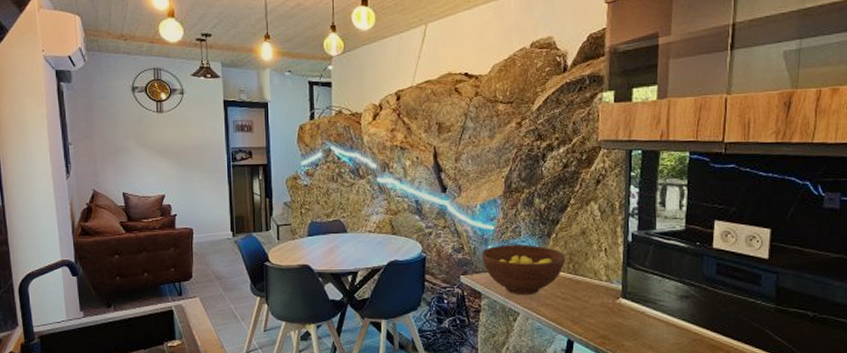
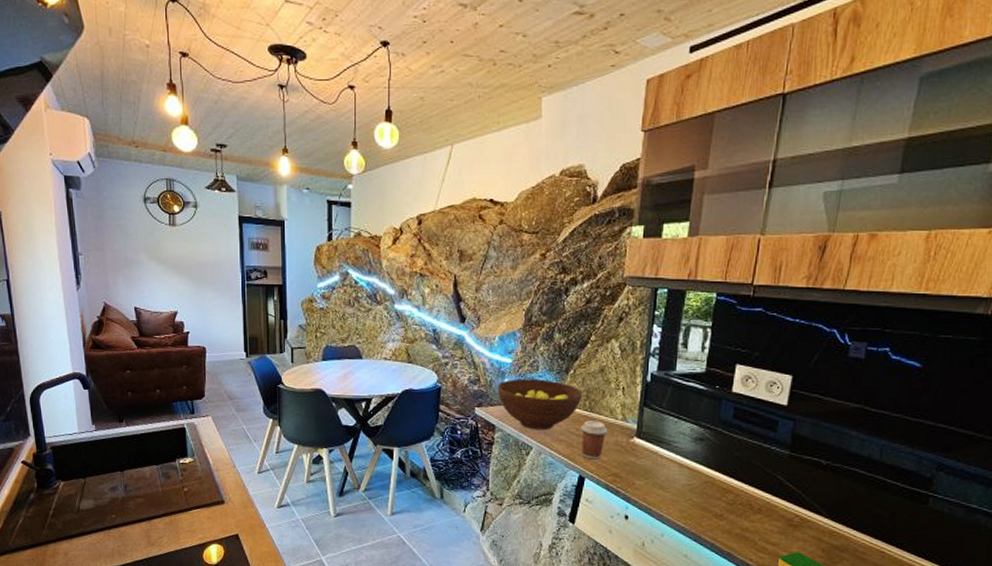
coffee cup: none [567,283,594,323] -> present [581,420,608,460]

